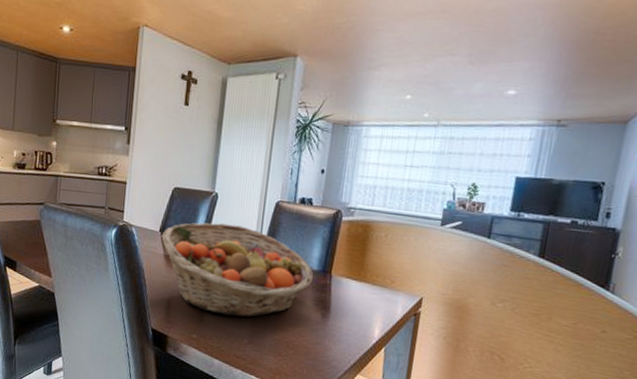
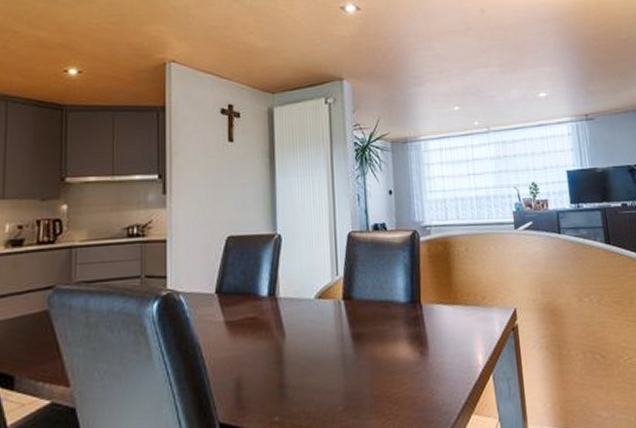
fruit basket: present [161,222,314,318] -> none [219,267,404,382]

